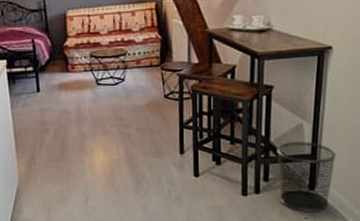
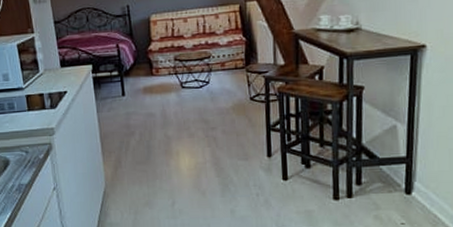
waste bin: present [277,142,337,213] -> none [369,144,434,218]

